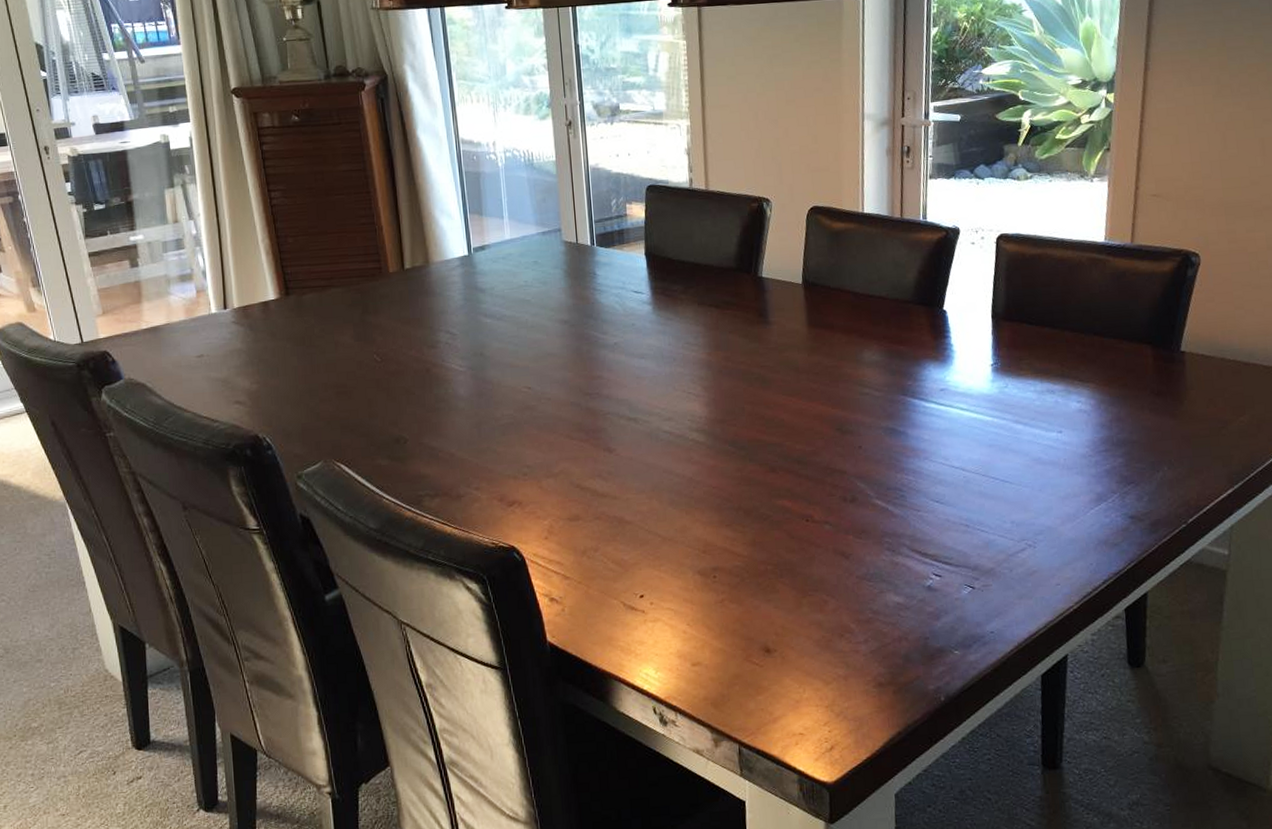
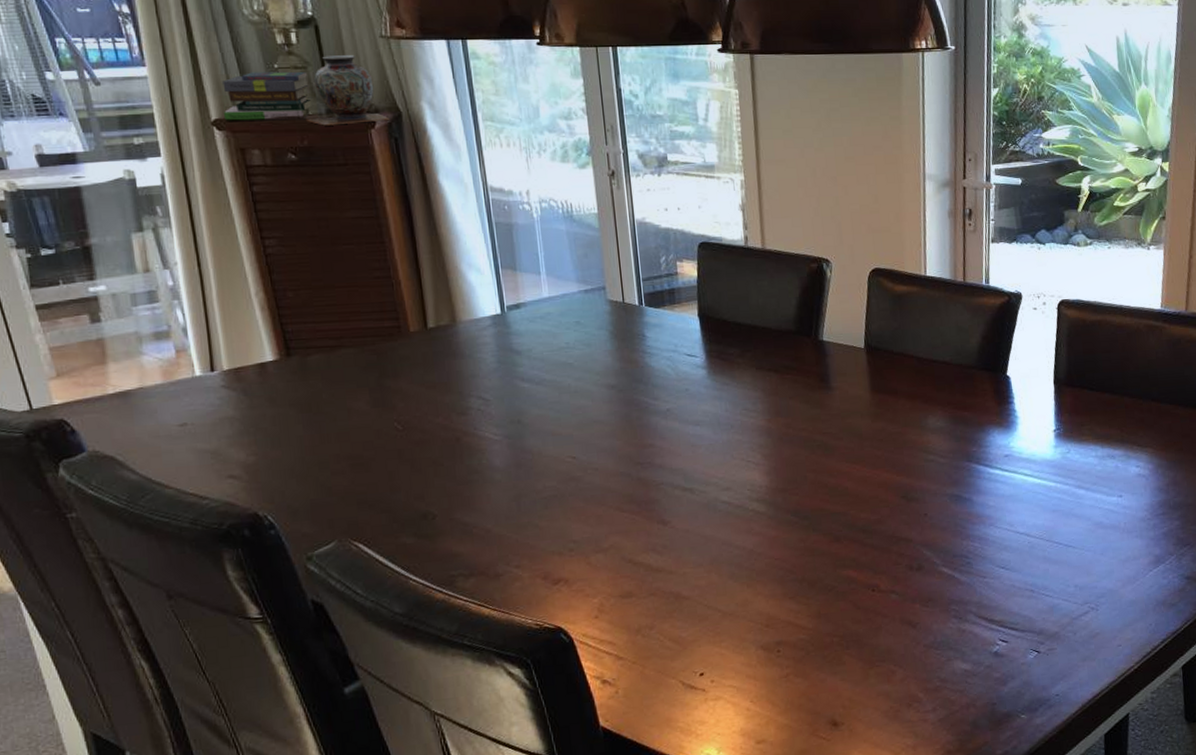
books: none [240,43,315,89] -> present [222,71,314,121]
decorative vase: none [307,26,377,90] -> present [305,55,390,126]

